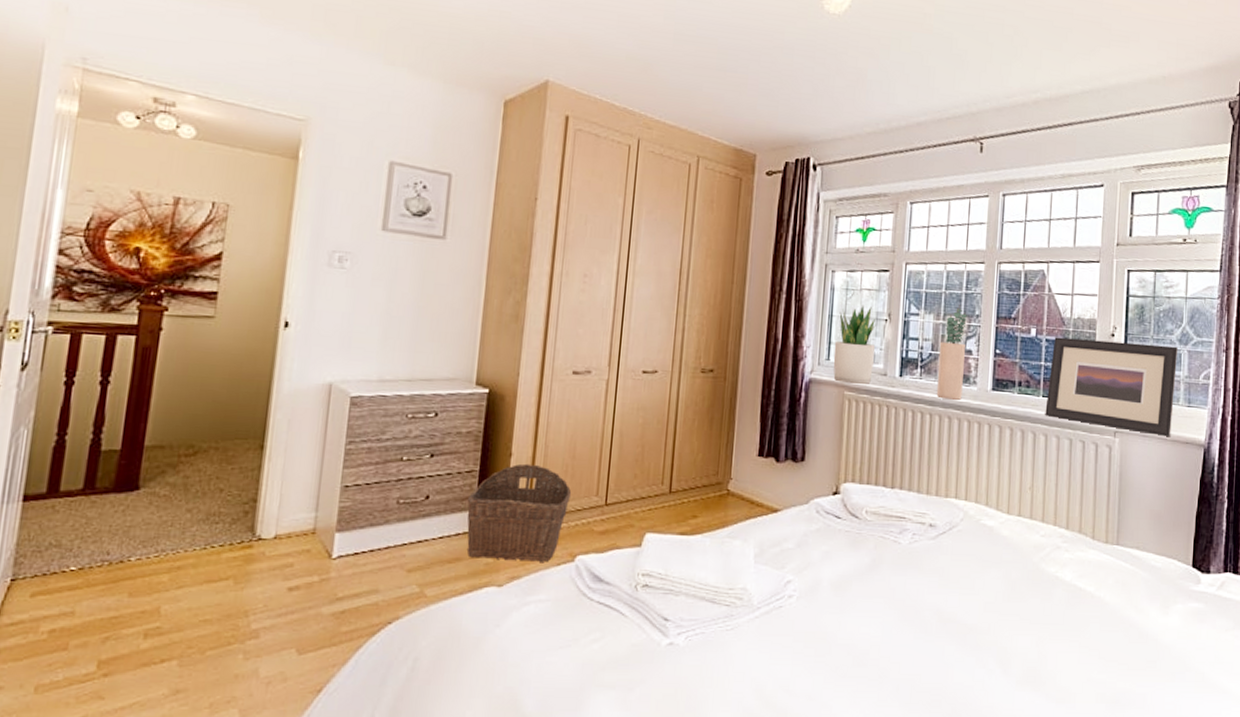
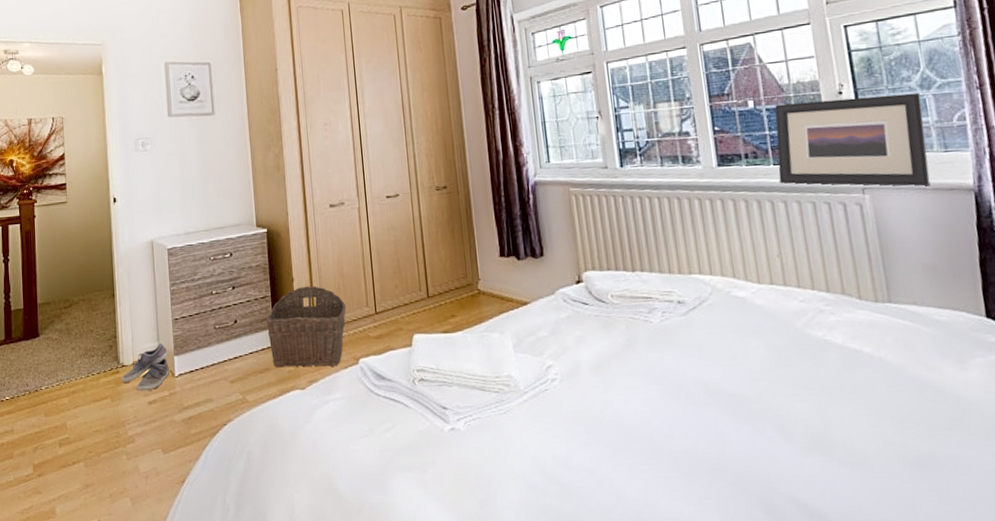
shoe: none [254,514,329,574] -> present [121,342,170,392]
planter: present [833,305,876,385] -> none [551,107,594,181]
vase: present [936,305,967,401] -> none [654,91,688,183]

